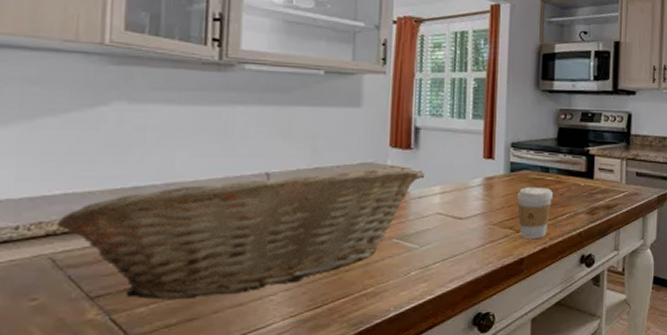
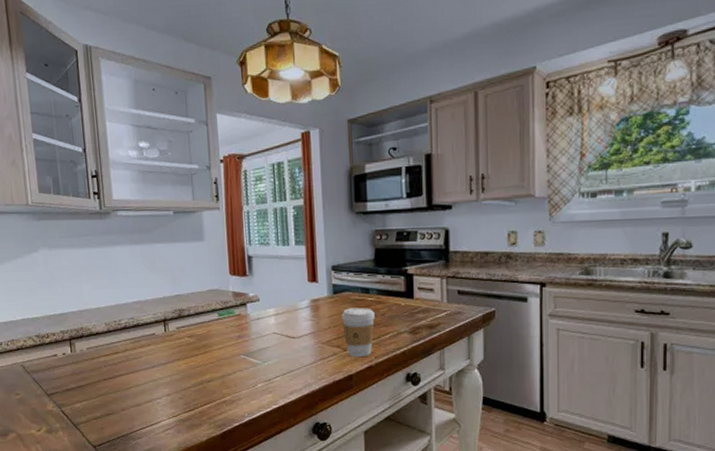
fruit basket: present [57,166,420,301] -> none [22,292,256,399]

